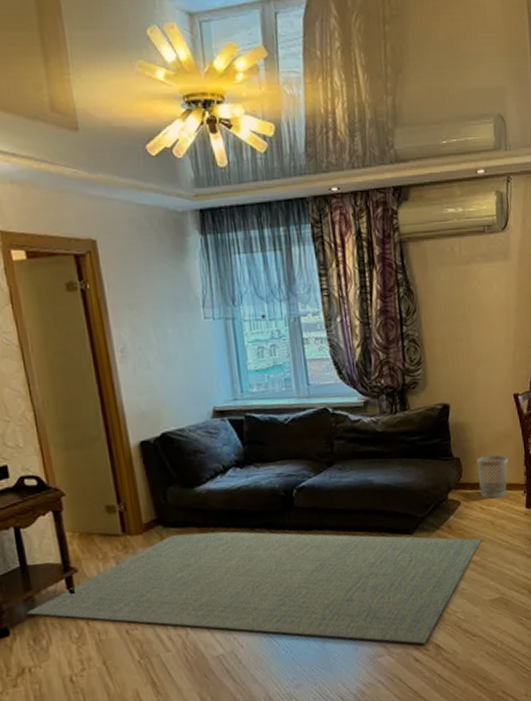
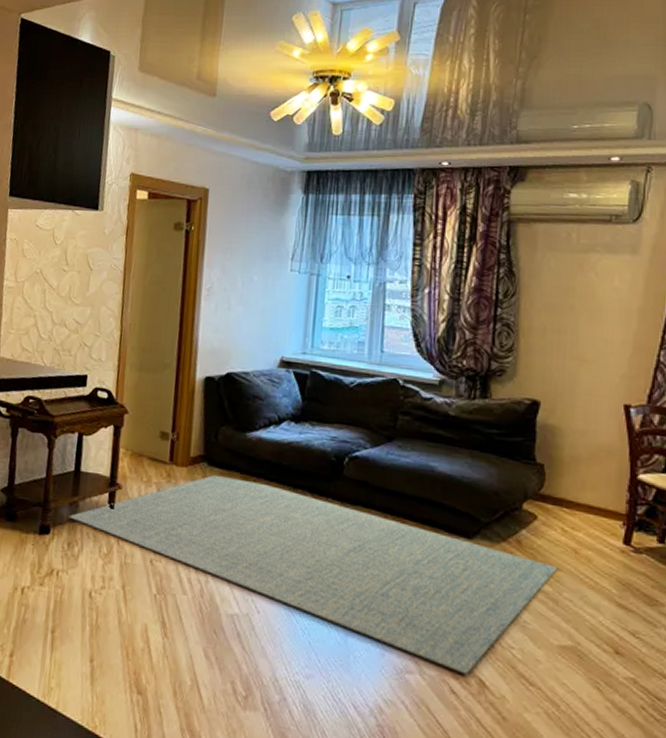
wastebasket: present [476,455,509,499] -> none [564,468,607,524]

